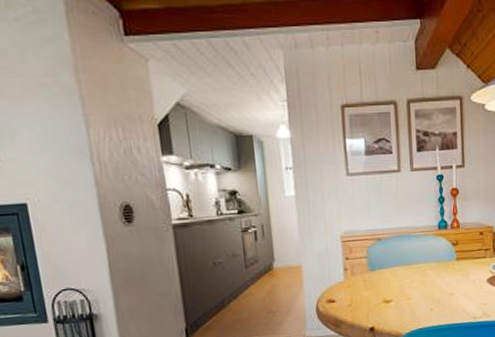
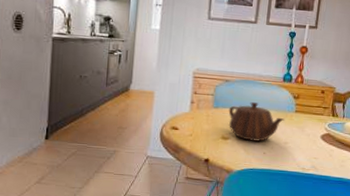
teapot: none [386,256,446,300] -> present [228,101,284,142]

